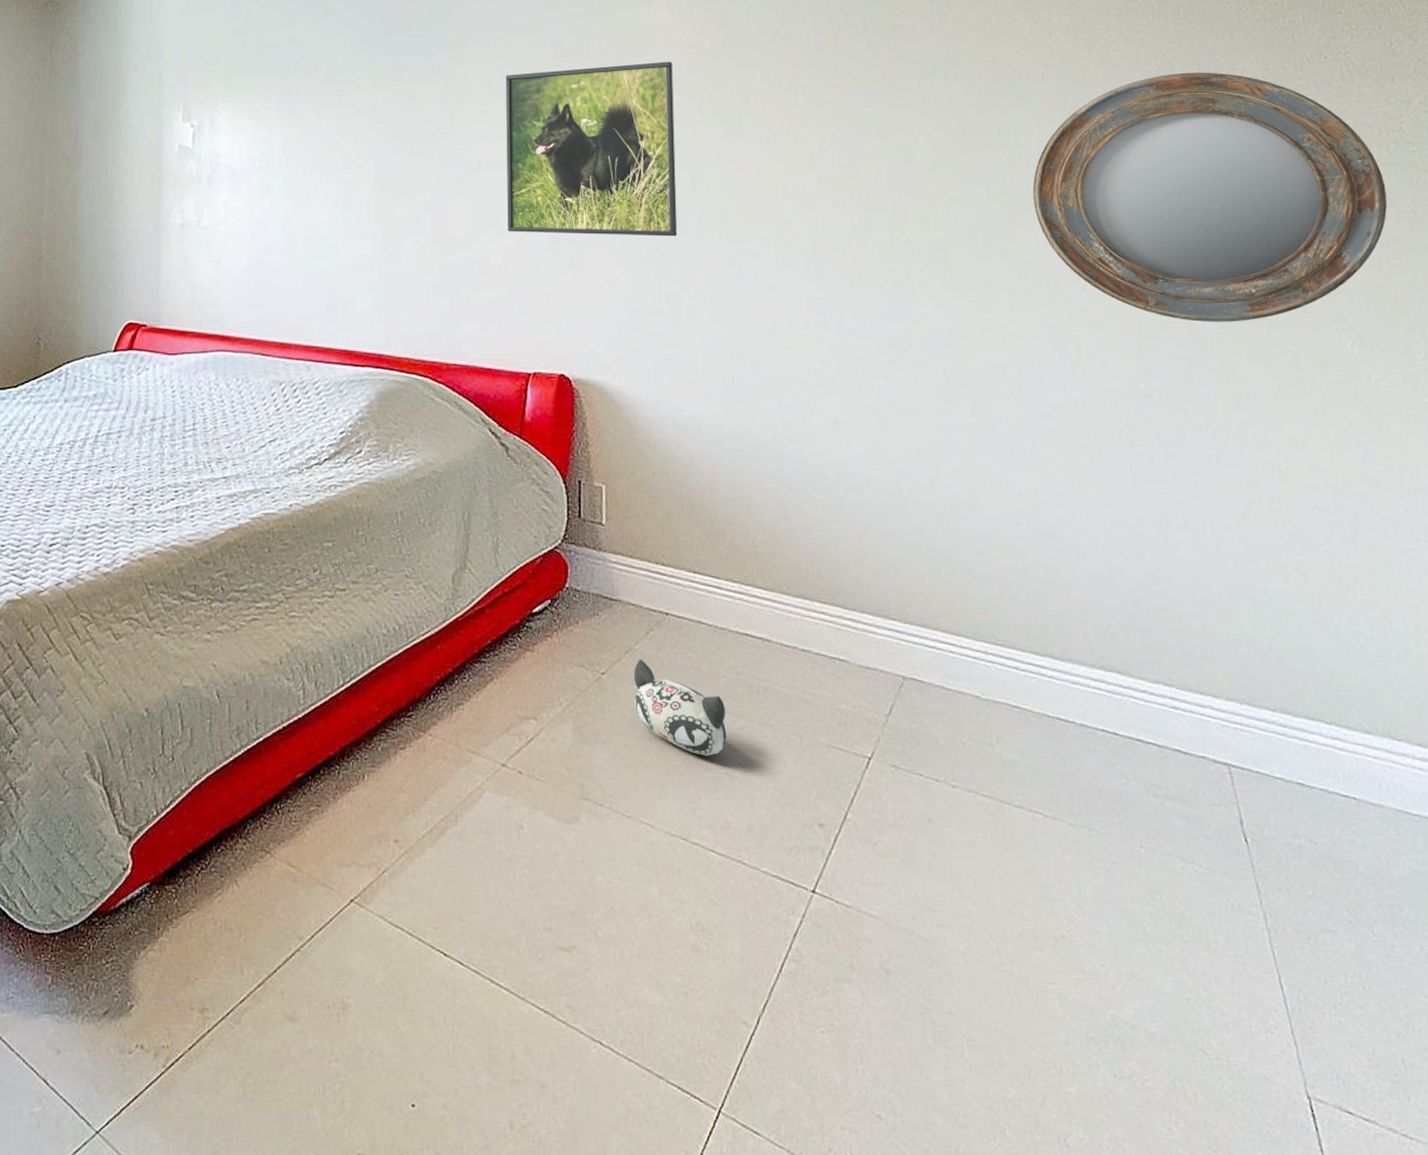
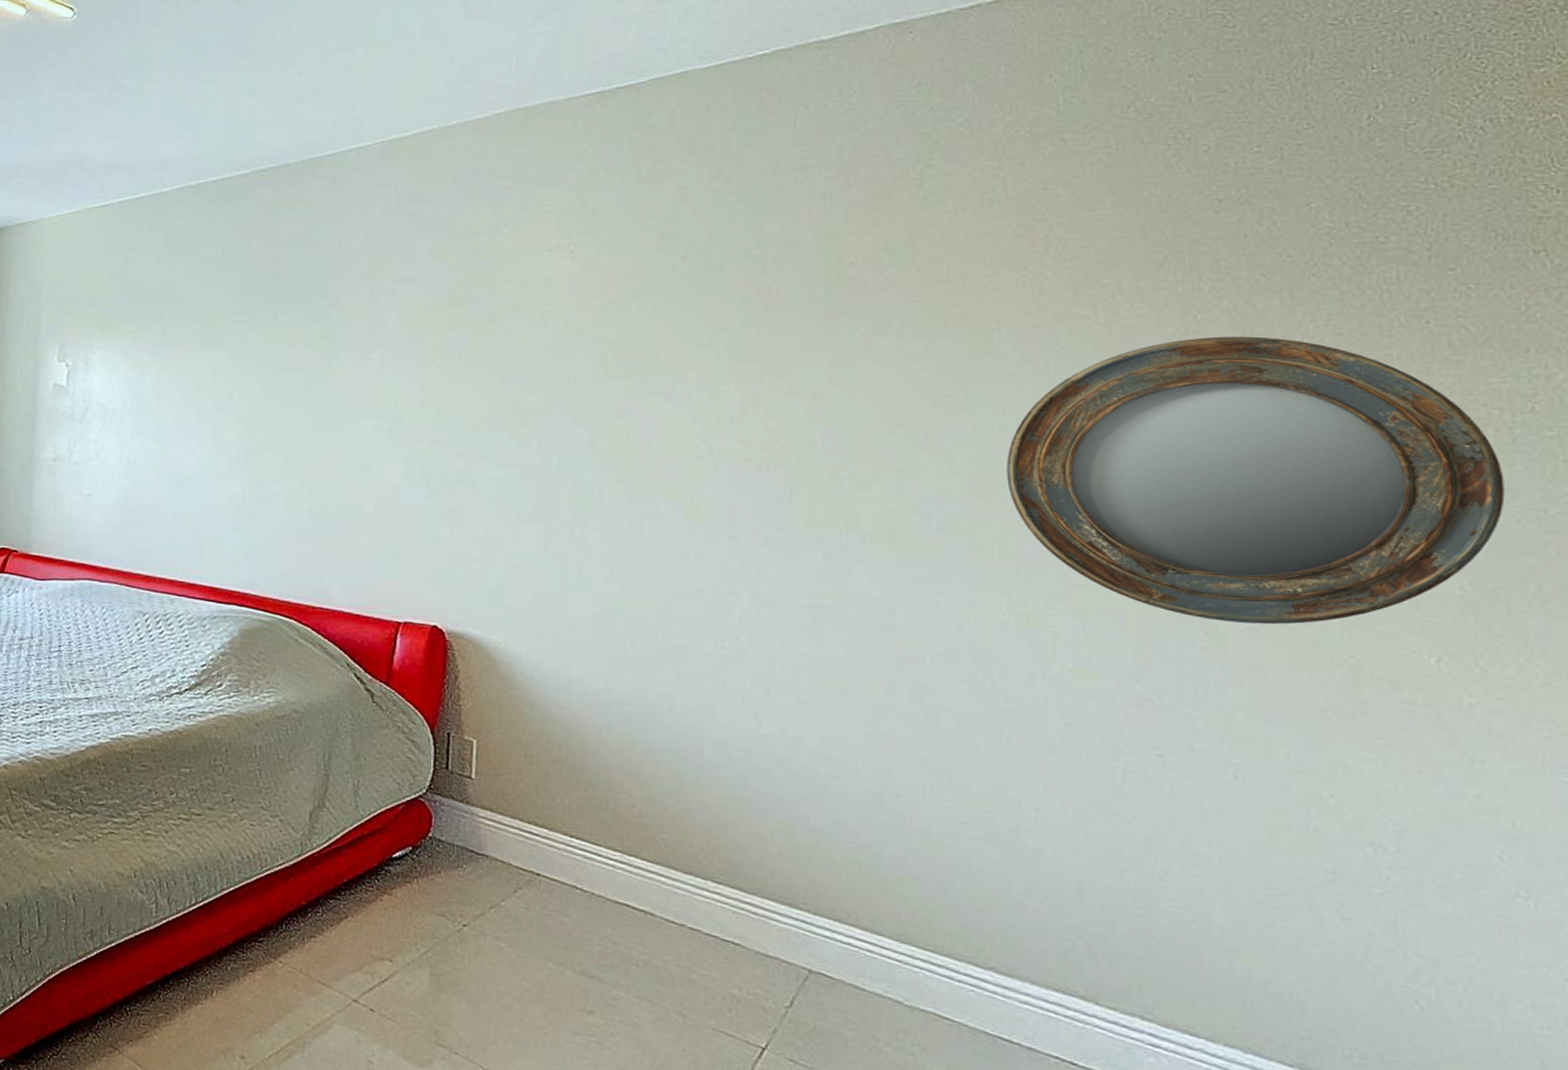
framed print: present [505,61,678,237] -> none [383,312,574,494]
plush toy: present [634,660,727,756] -> none [498,916,599,1022]

